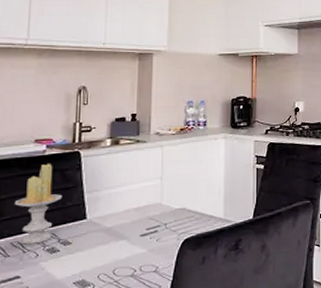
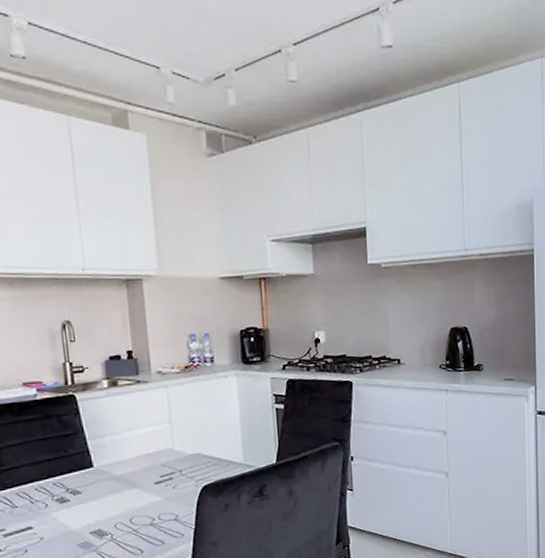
candle: present [14,163,62,245] -> none [12,408,63,495]

